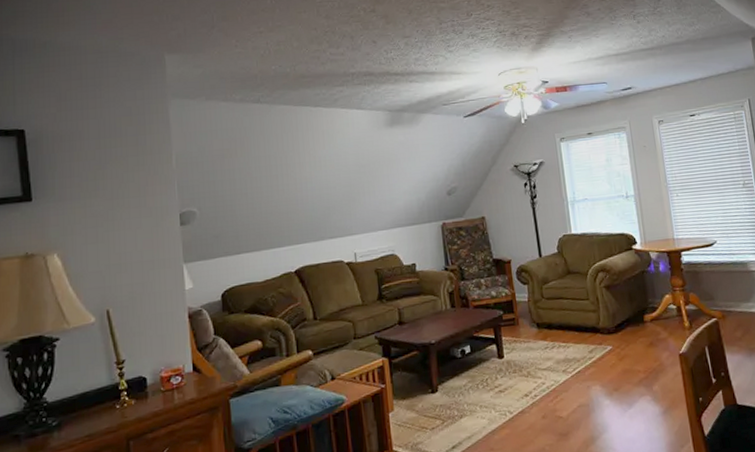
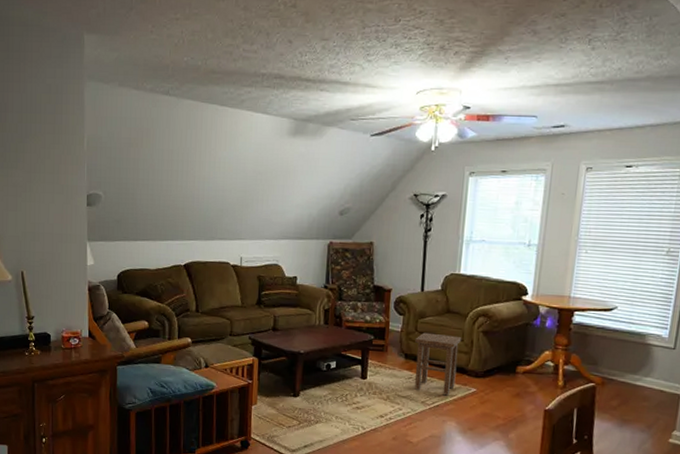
stool: none [543,295,591,360] -> present [415,332,462,396]

